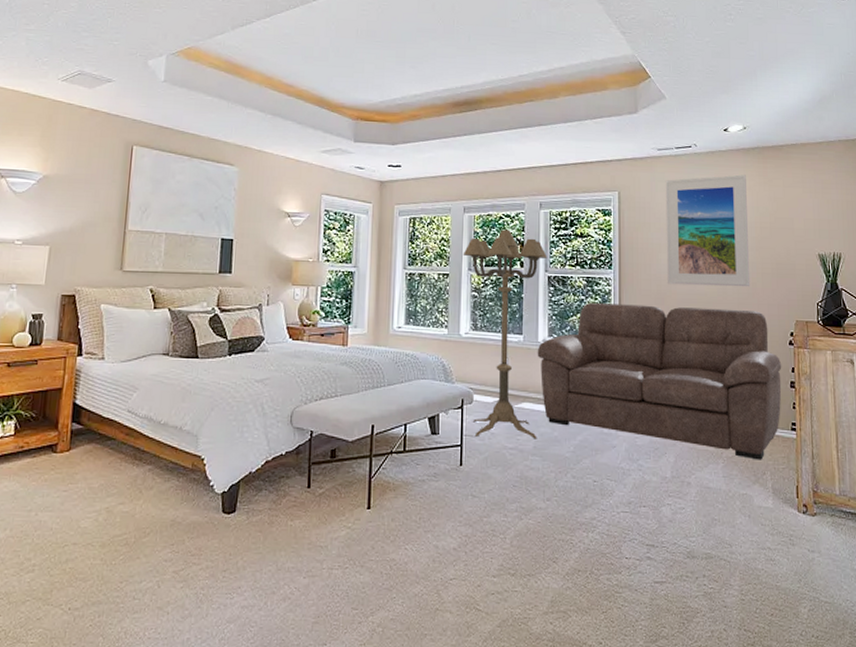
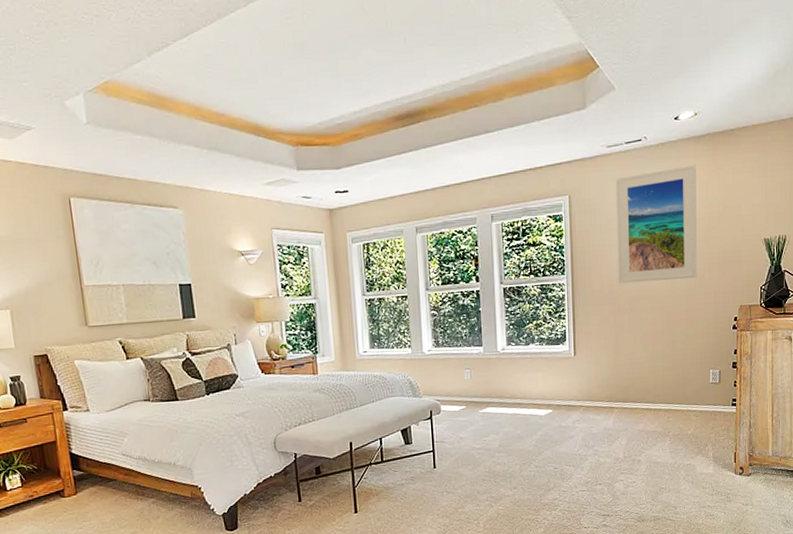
floor lamp: present [463,229,548,439] -> none [419,246,502,442]
sofa: present [537,302,782,460] -> none [497,300,725,435]

